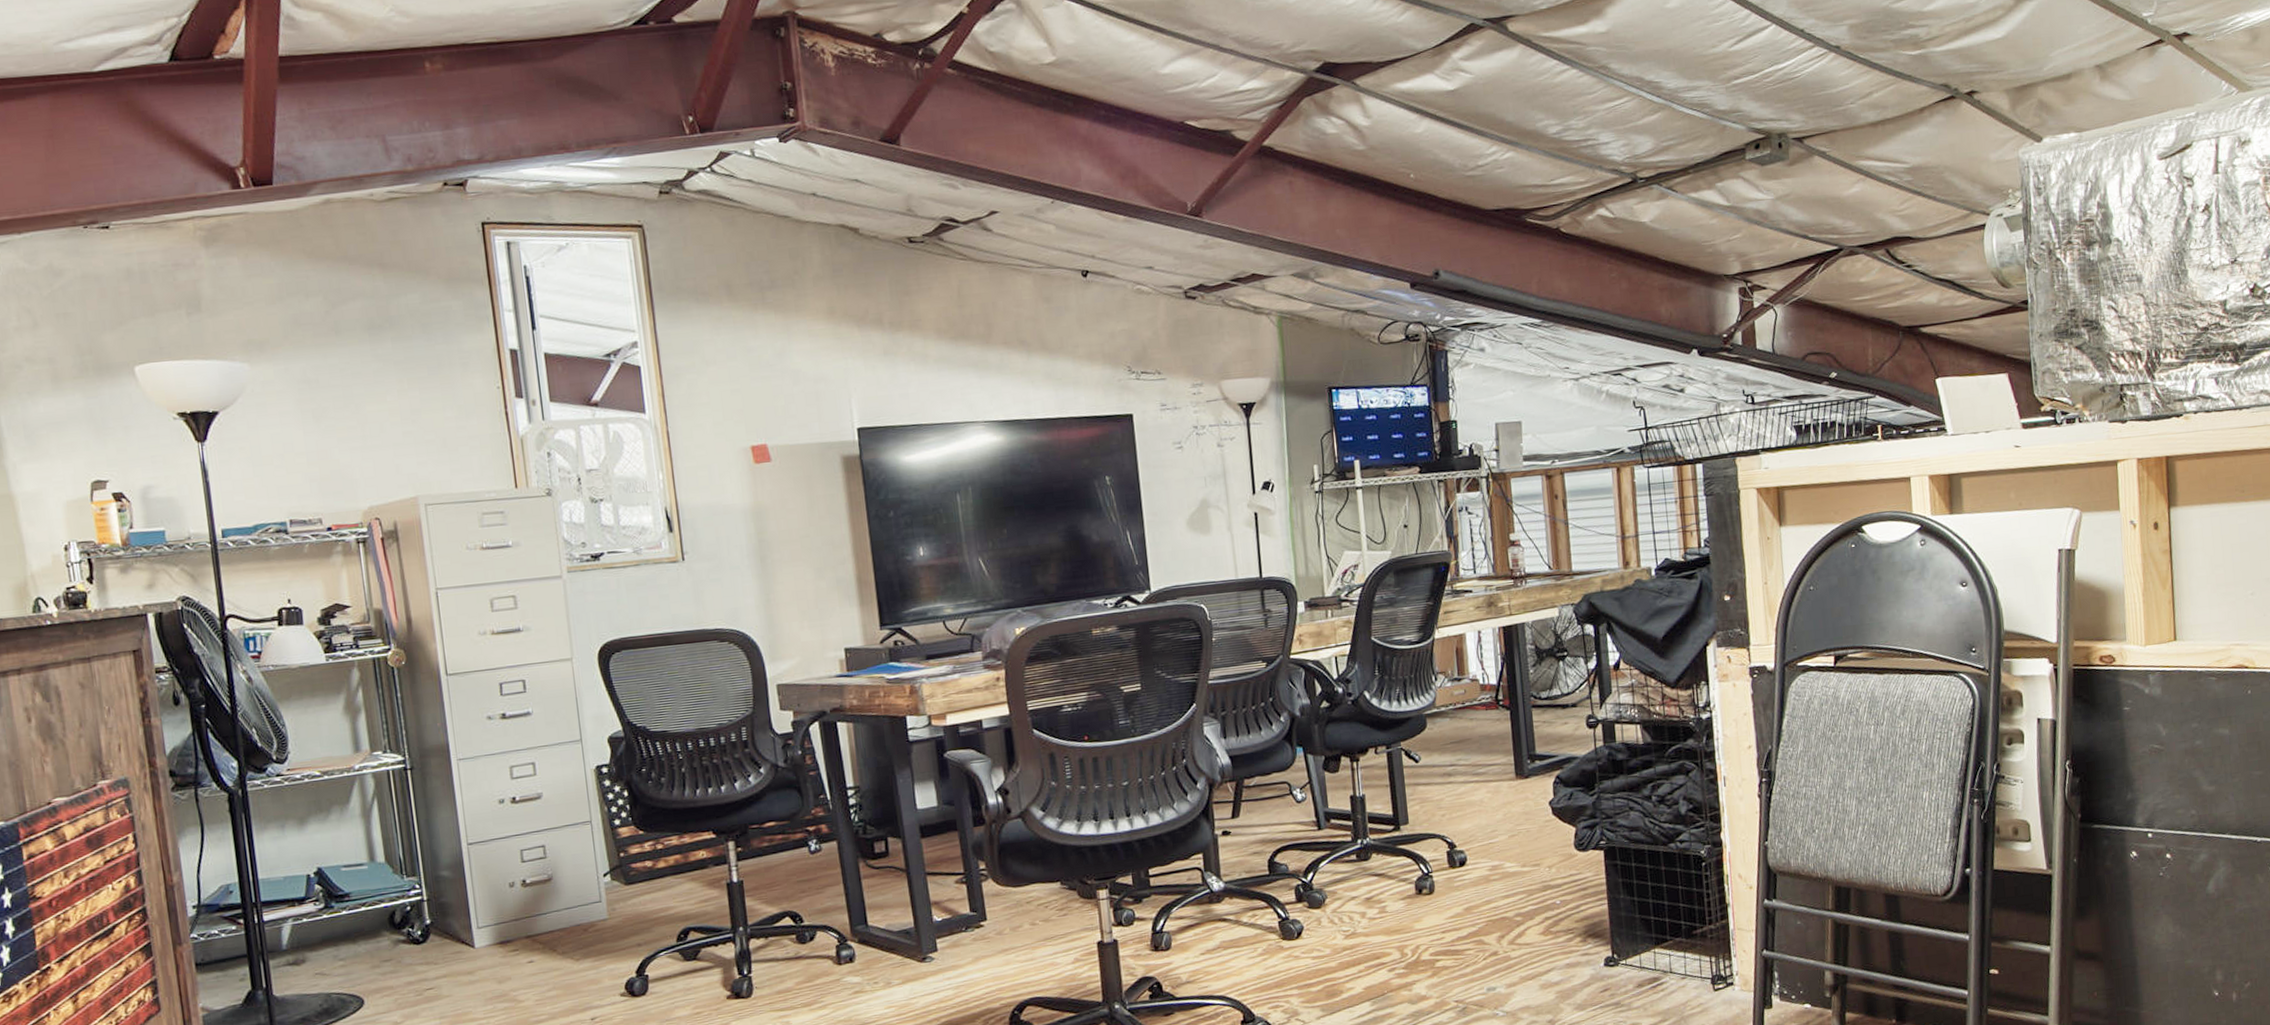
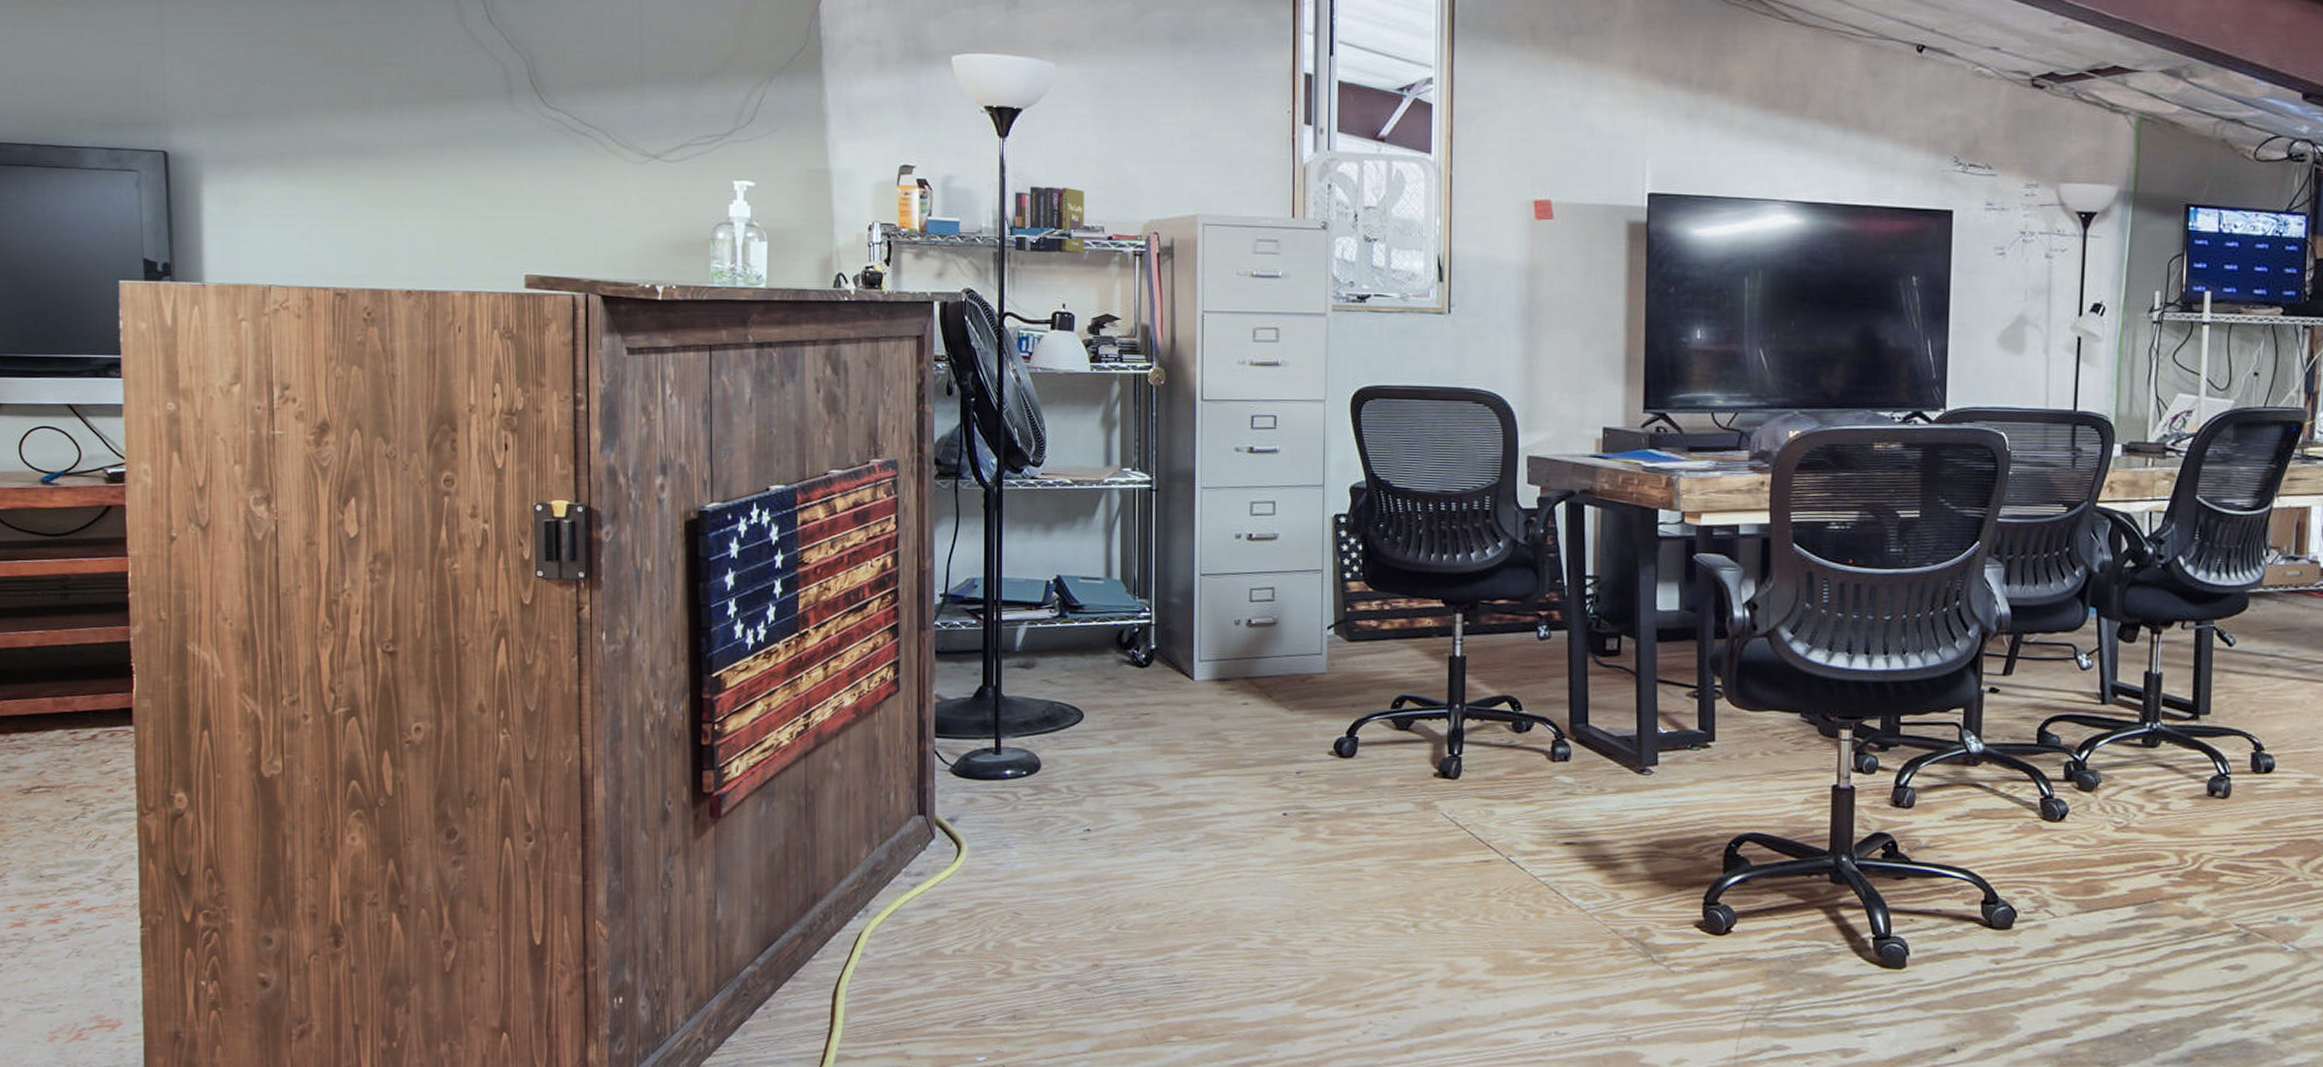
books: none [221,484,304,553] -> present [1014,186,1084,254]

